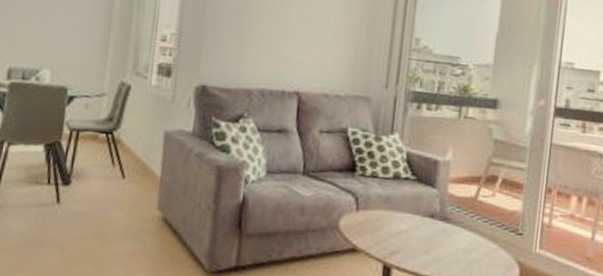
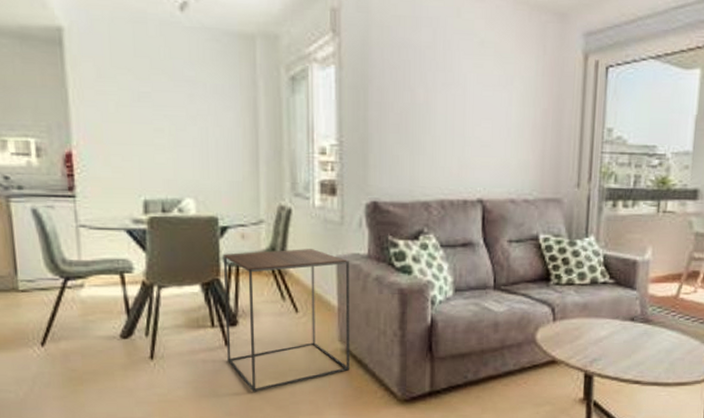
side table: none [57,119,175,249] -> present [224,249,350,392]

